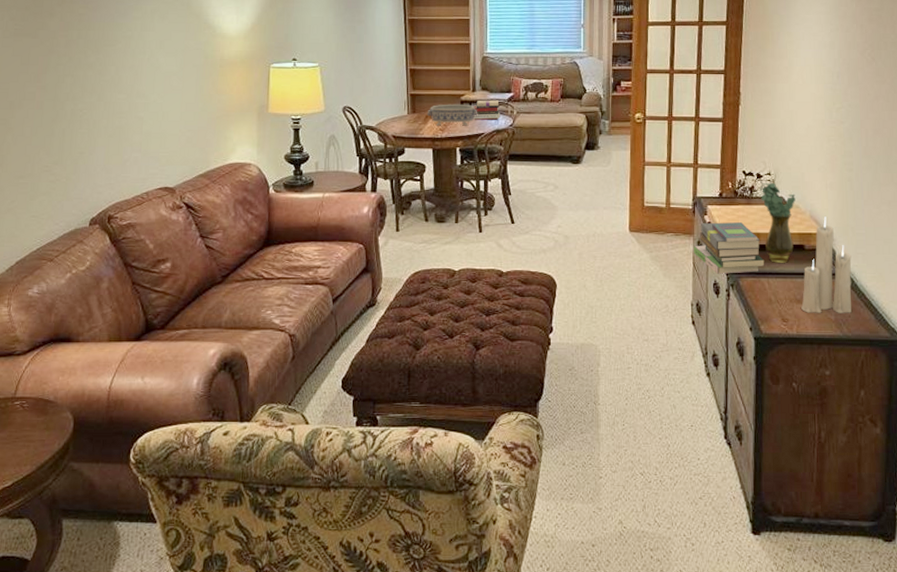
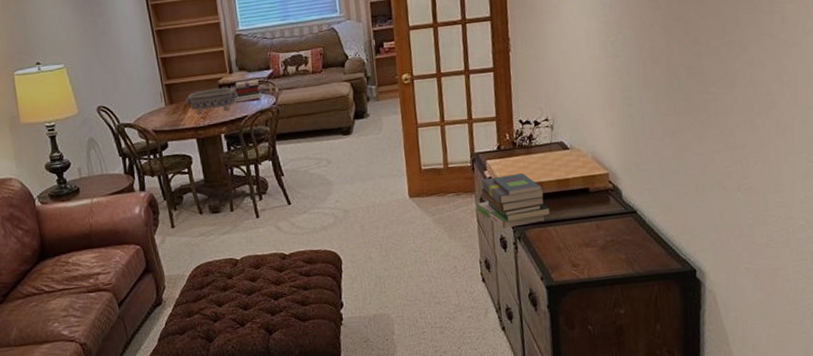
vase: present [759,180,796,263] -> none [538,126,579,210]
candle: present [800,216,852,313] -> none [590,156,642,256]

